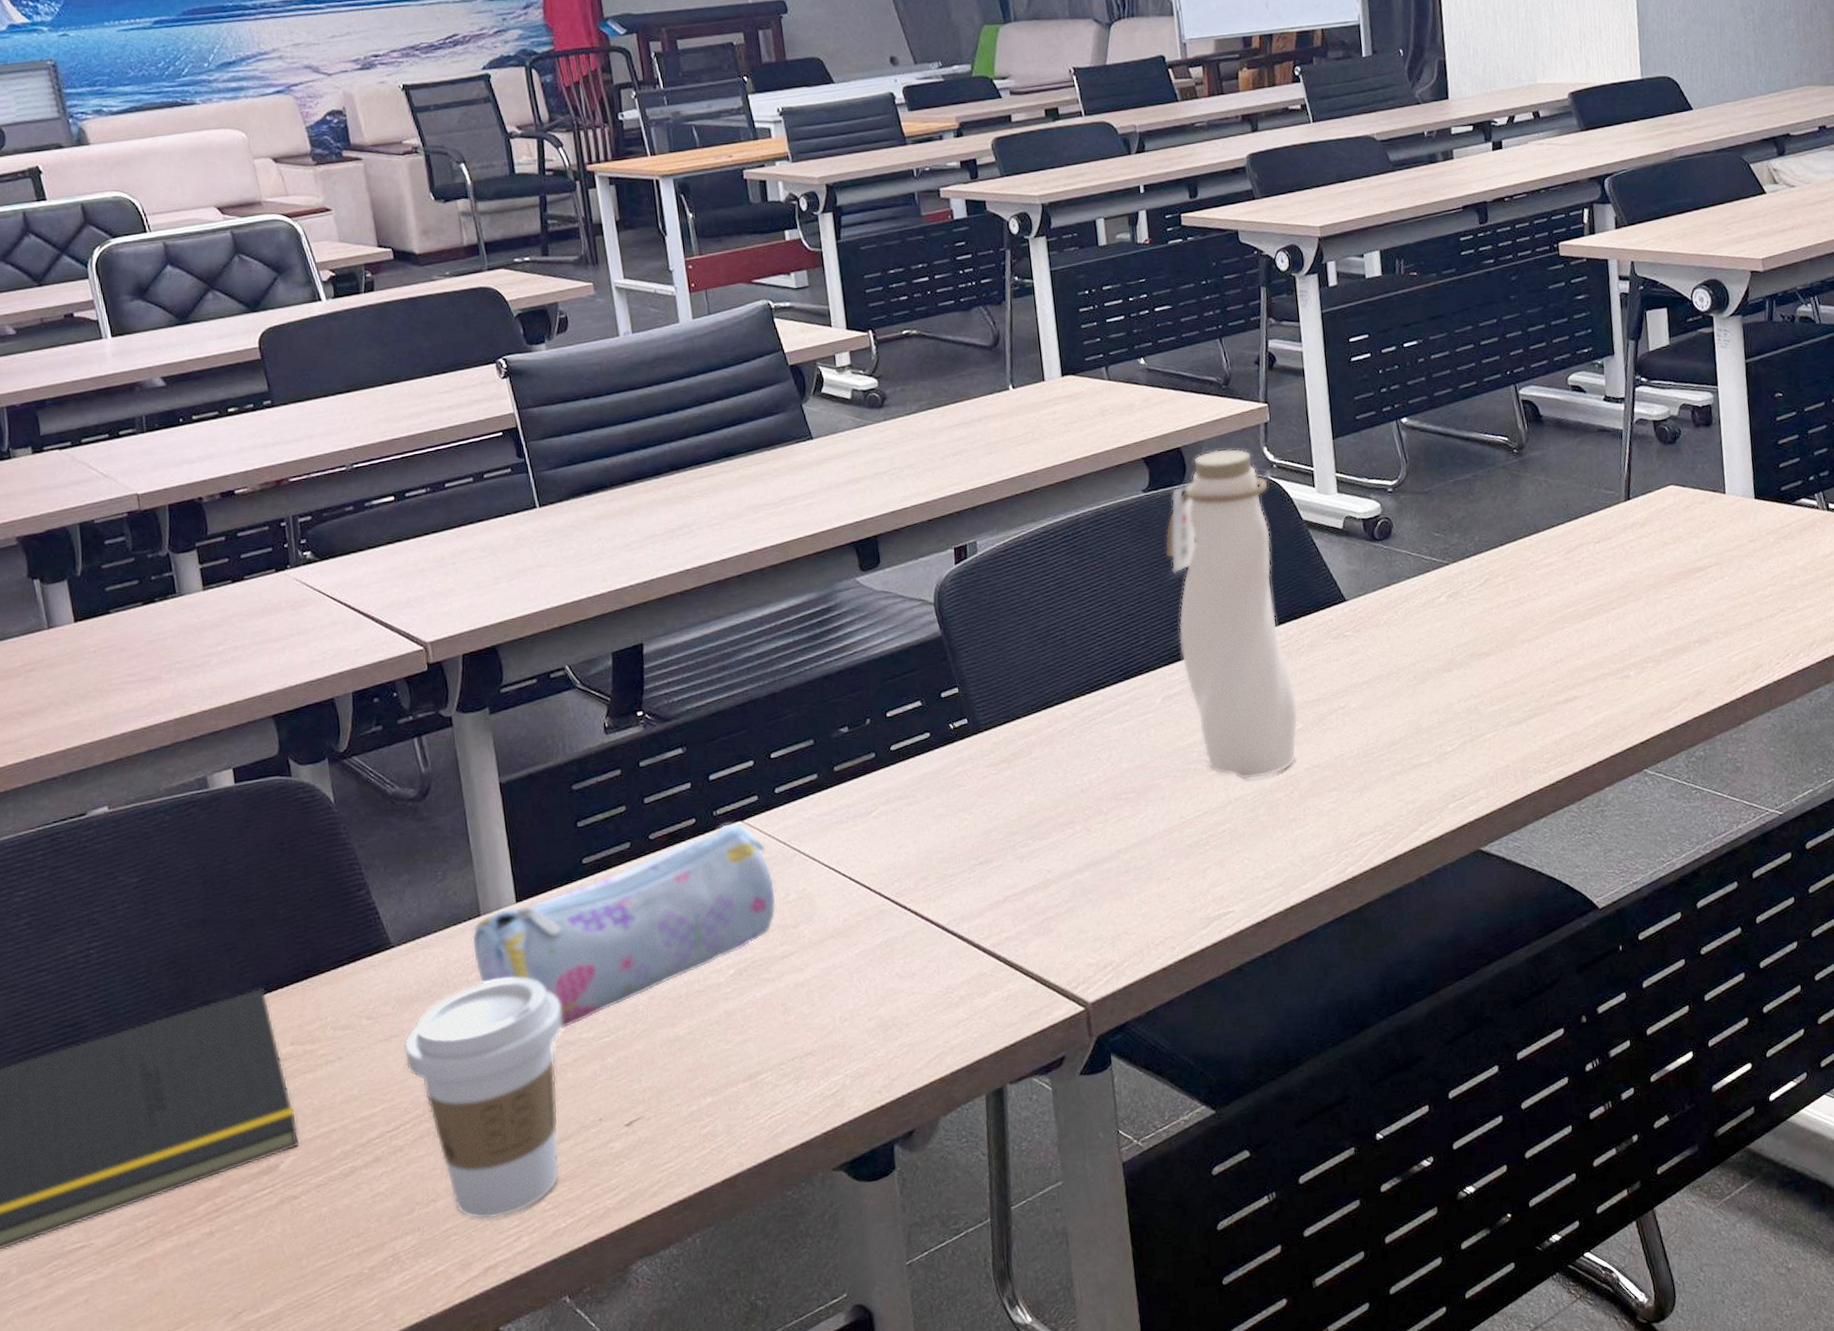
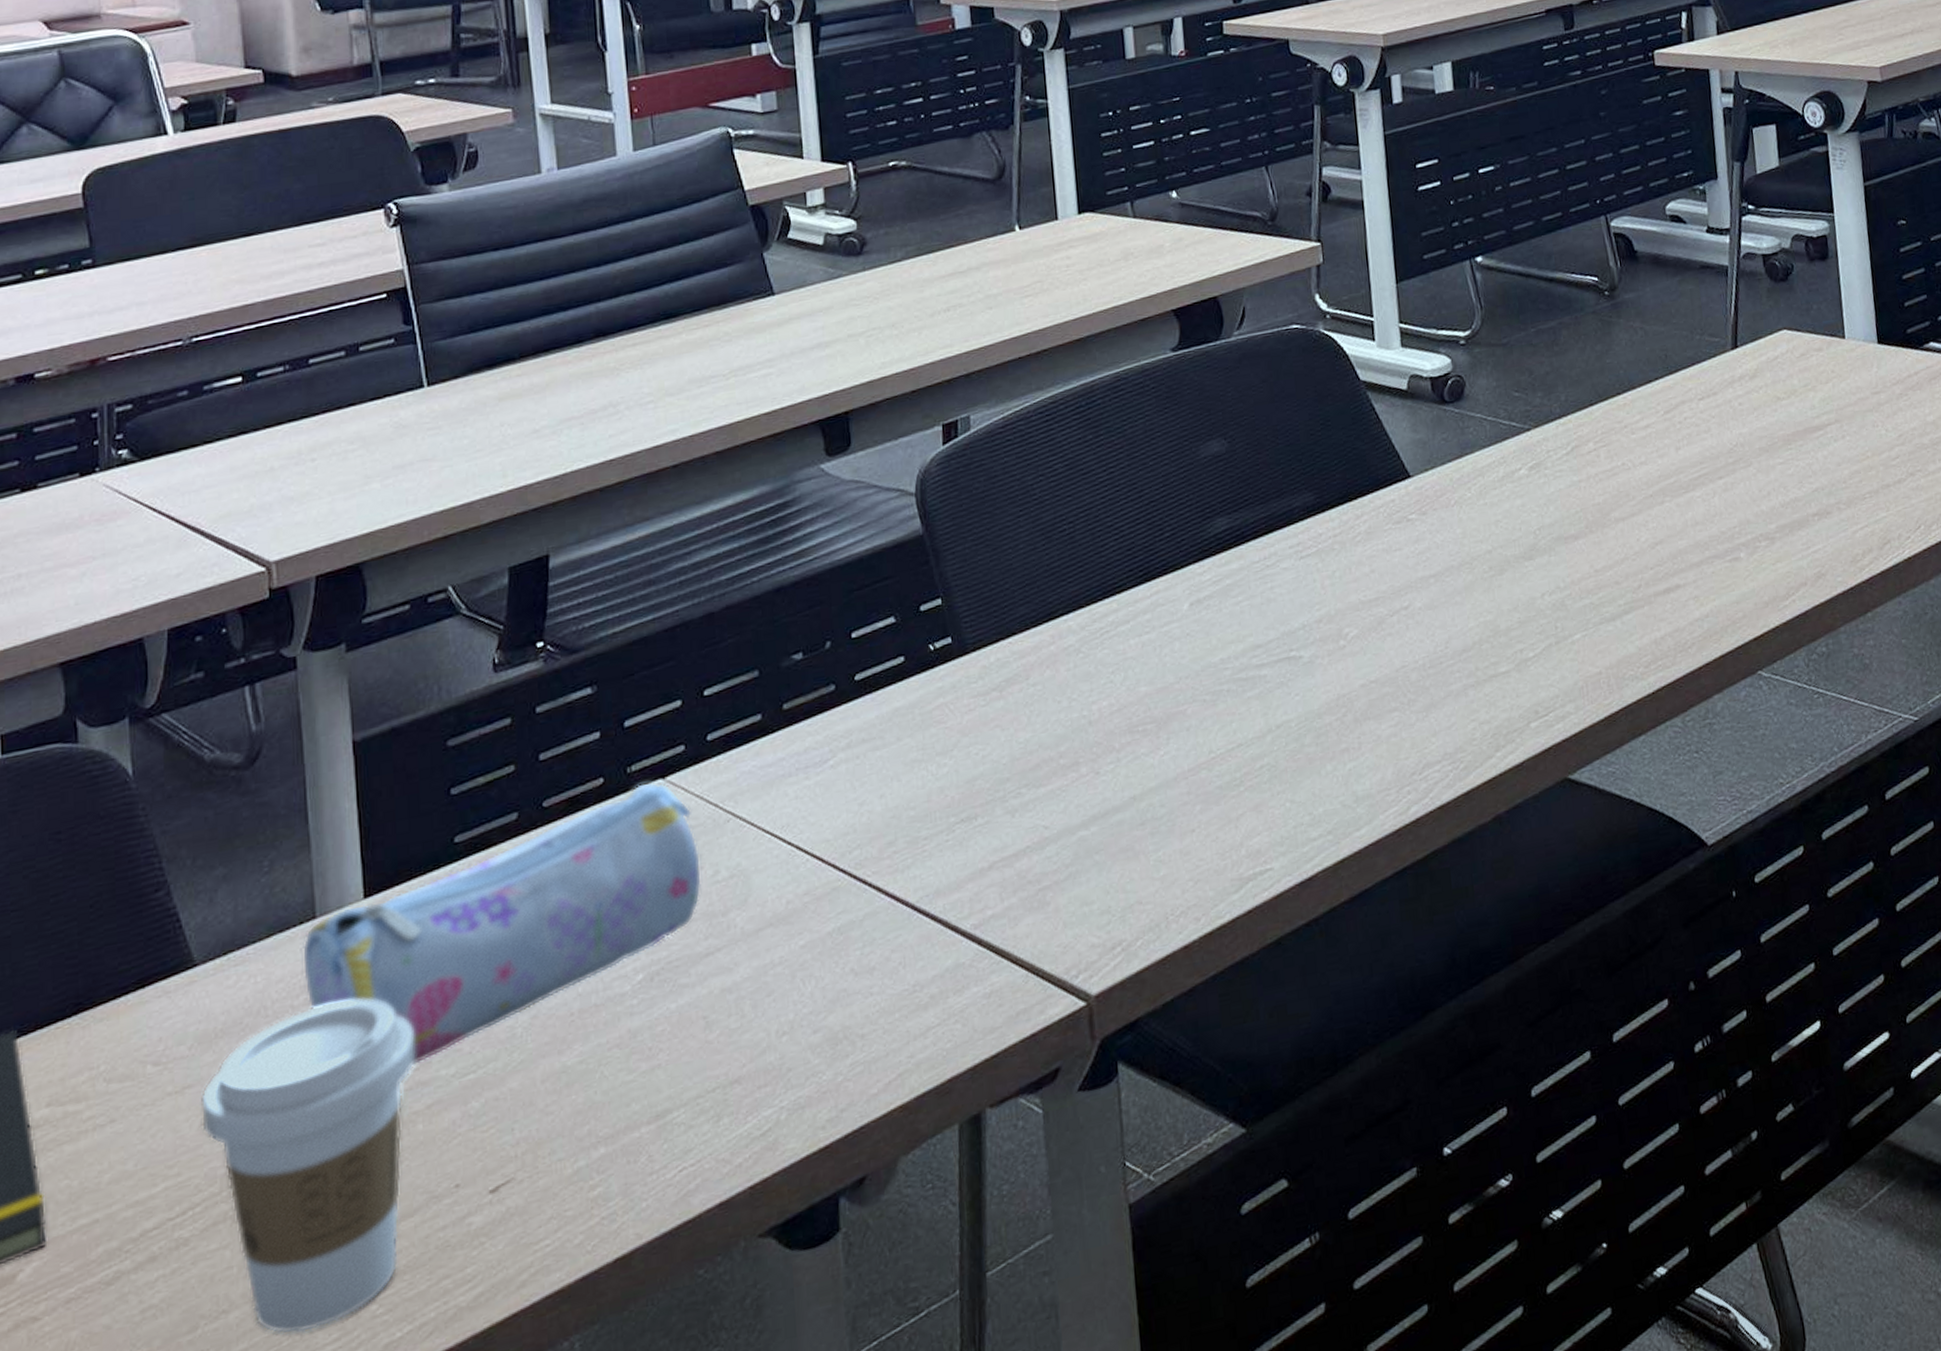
water bottle: present [1165,448,1299,780] -> none [1197,296,1353,702]

